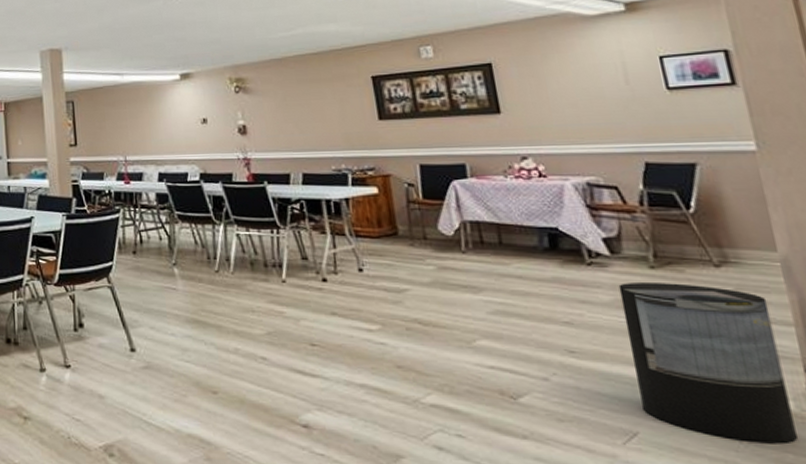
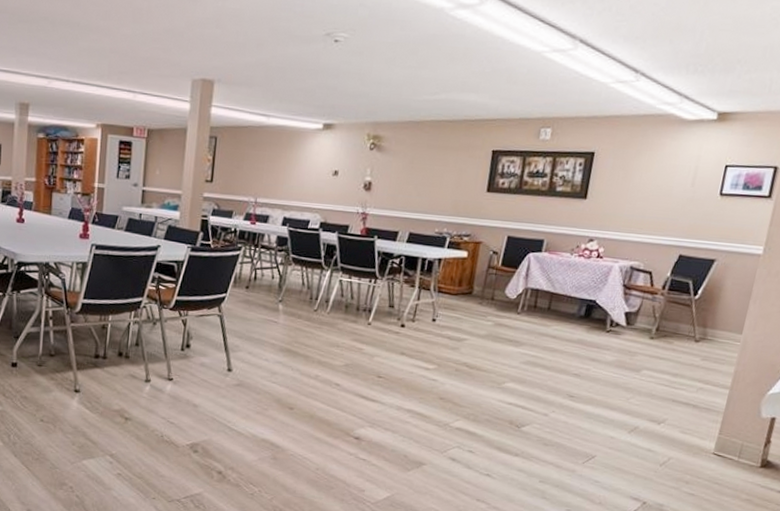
trash can: present [618,283,798,444] -> none [605,348,720,469]

